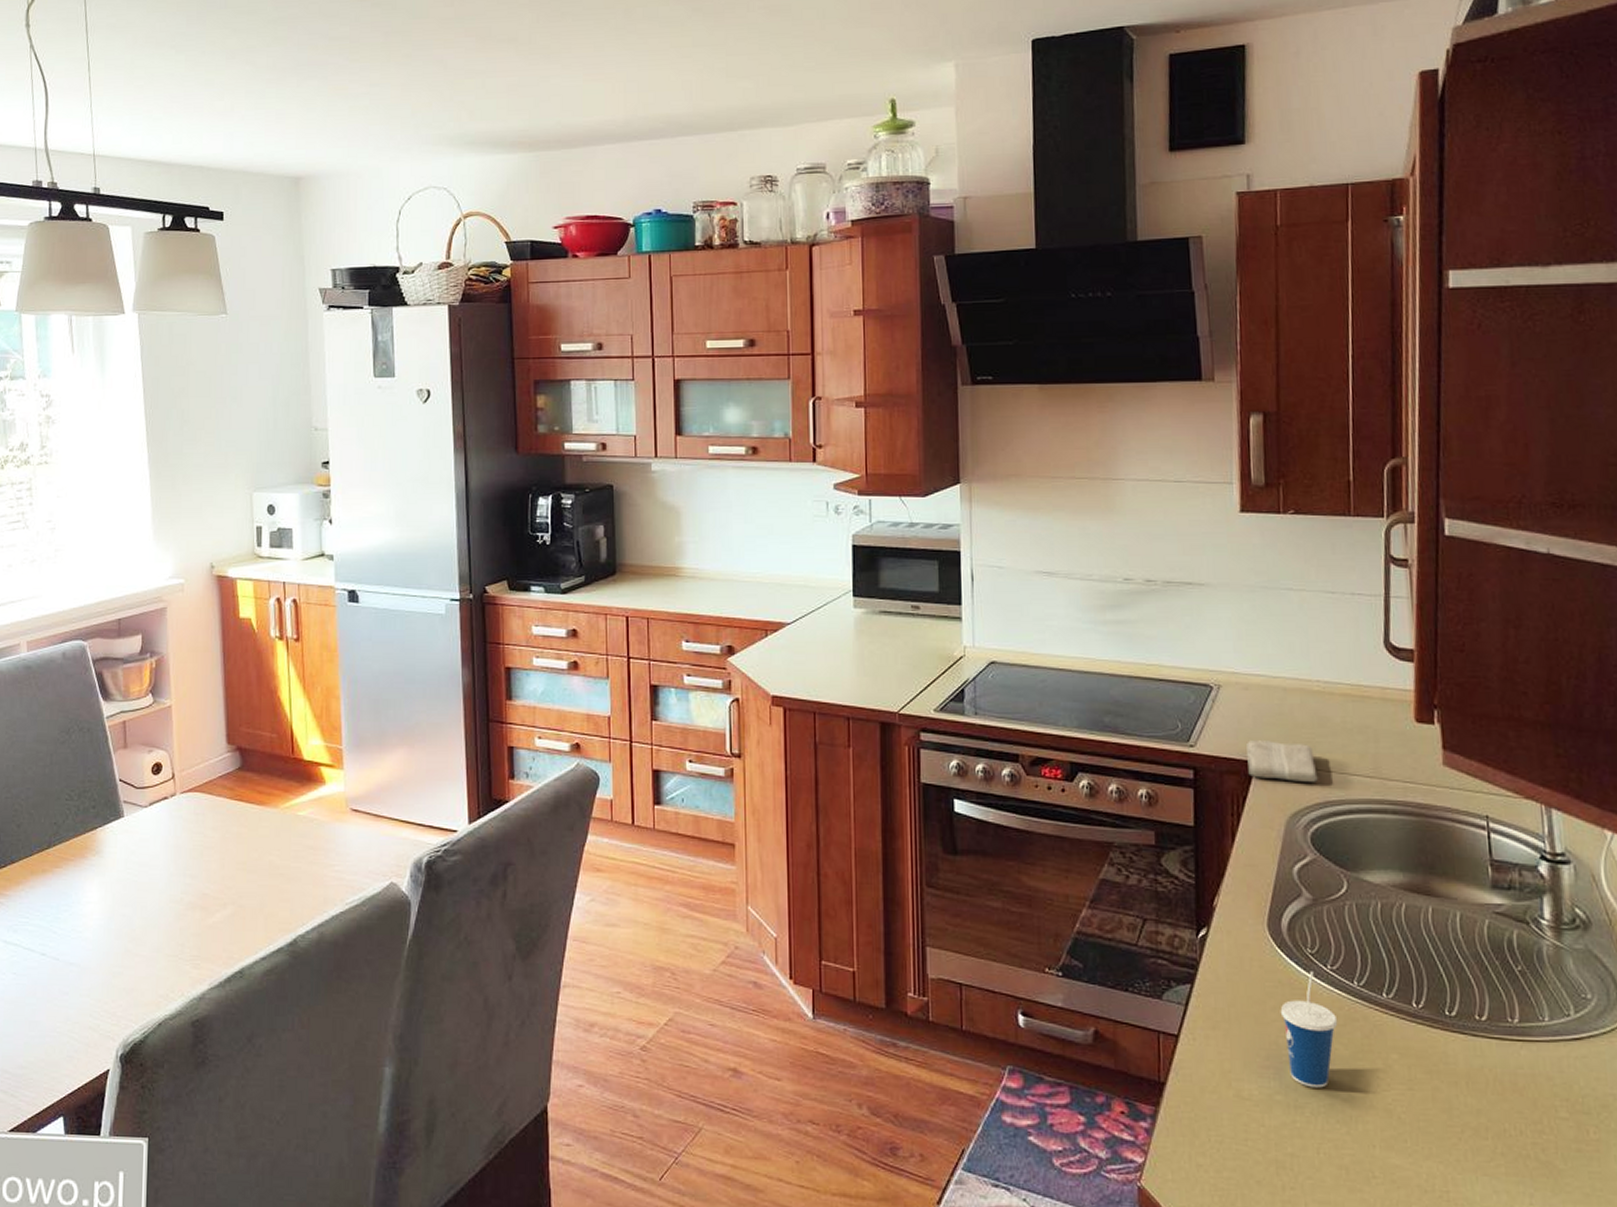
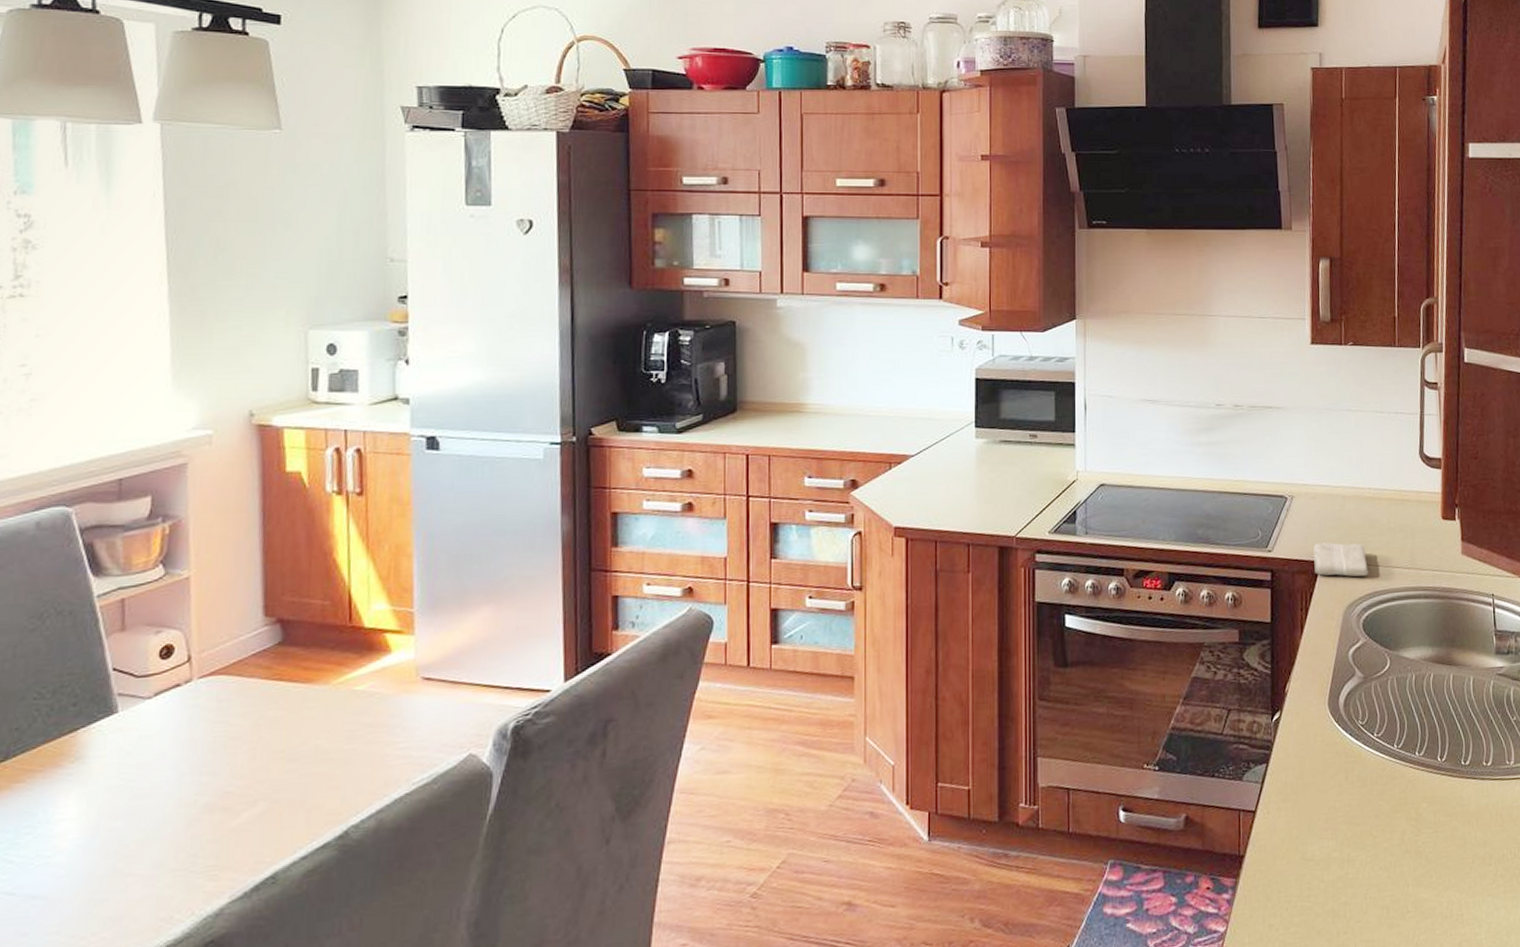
cup: present [1280,971,1338,1088] -> none [1337,740,1382,842]

